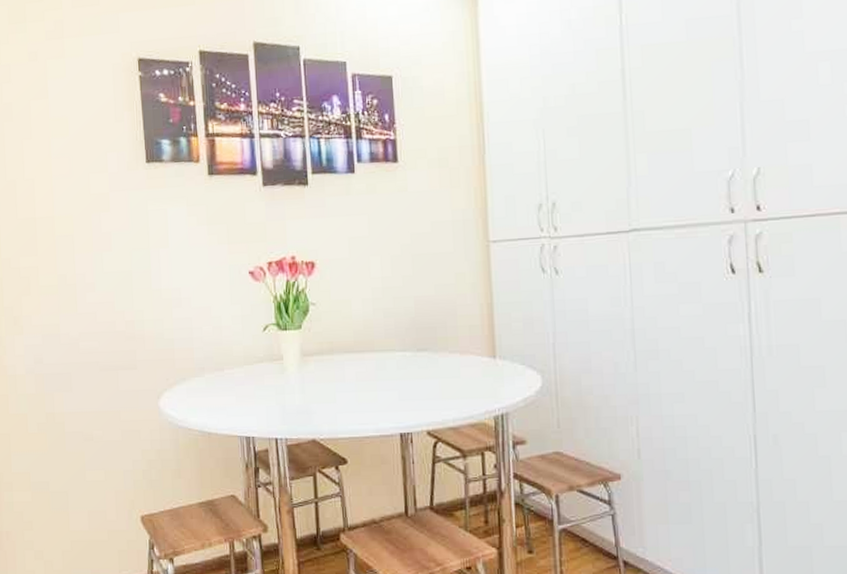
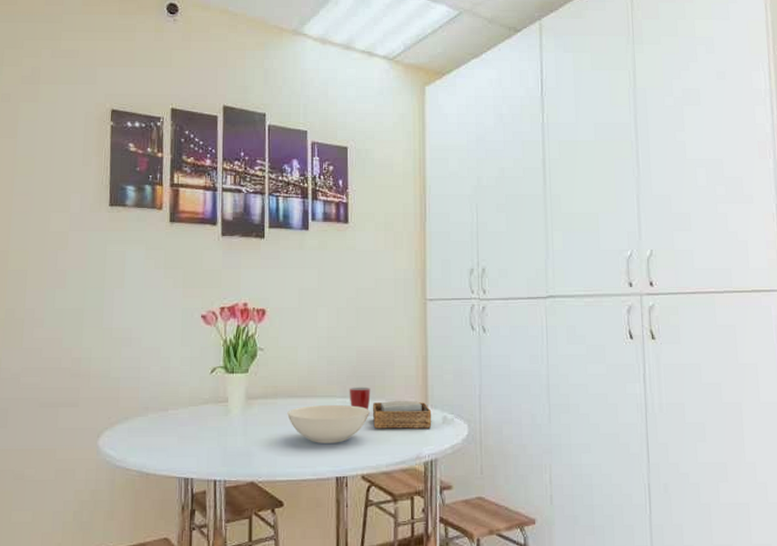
bowl: none [345,358,432,399] -> present [287,404,370,443]
mug: none [408,339,433,364] -> present [349,386,371,410]
napkin holder: none [434,352,501,383] -> present [372,400,432,429]

